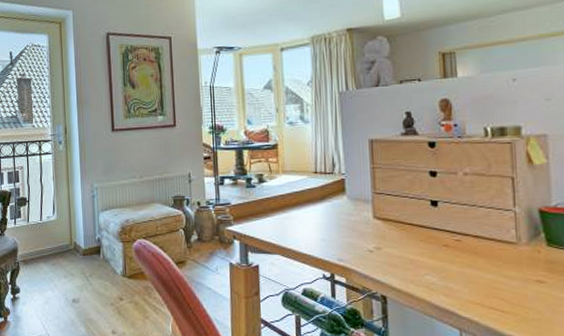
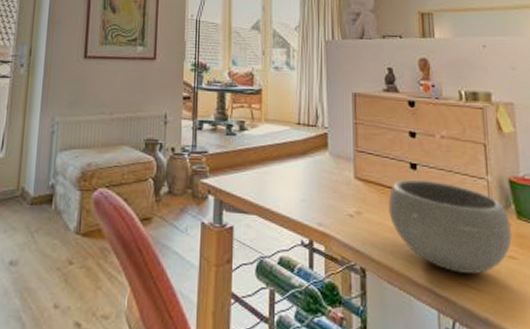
bowl: none [408,215,540,297] -> present [388,179,512,274]

